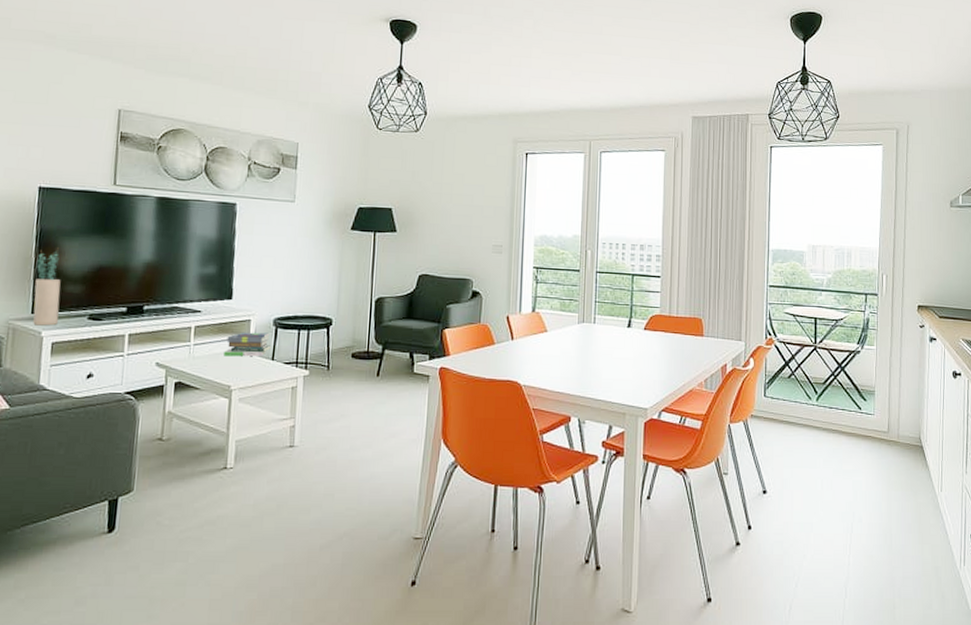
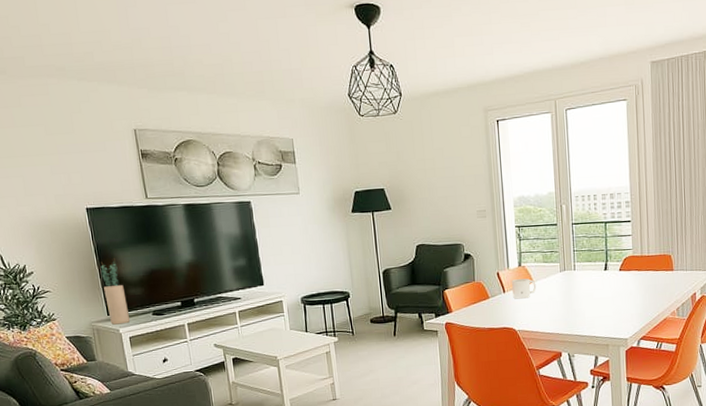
books: present [224,332,271,357] -> none [266,310,303,333]
mug: none [521,326,550,349] -> present [511,278,537,299]

